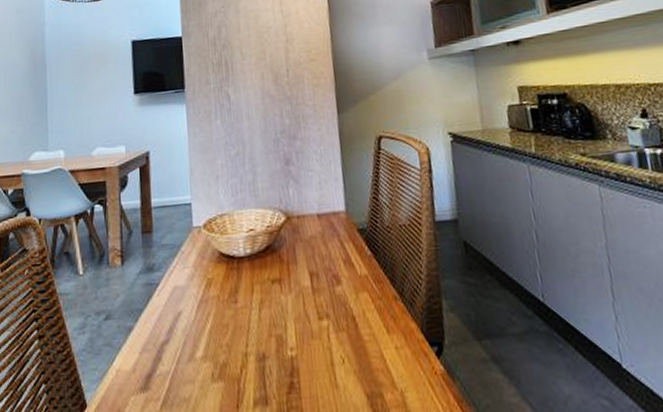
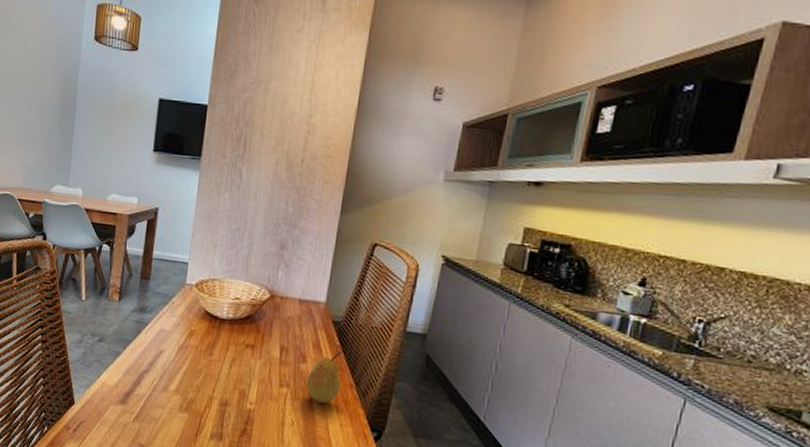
fruit: none [346,260,385,328] -> present [306,350,343,404]

